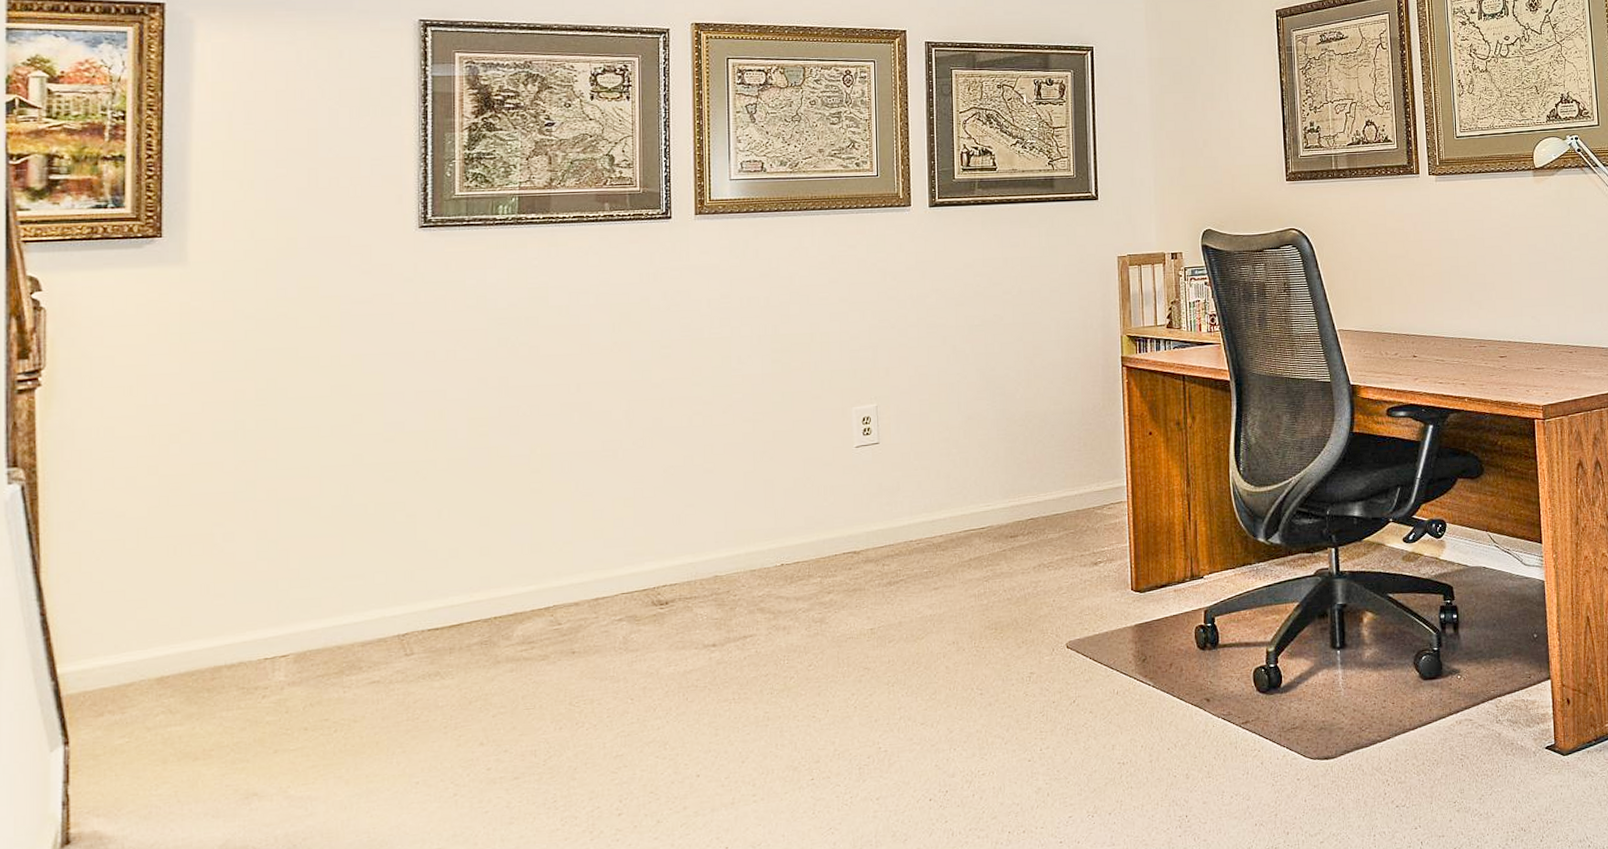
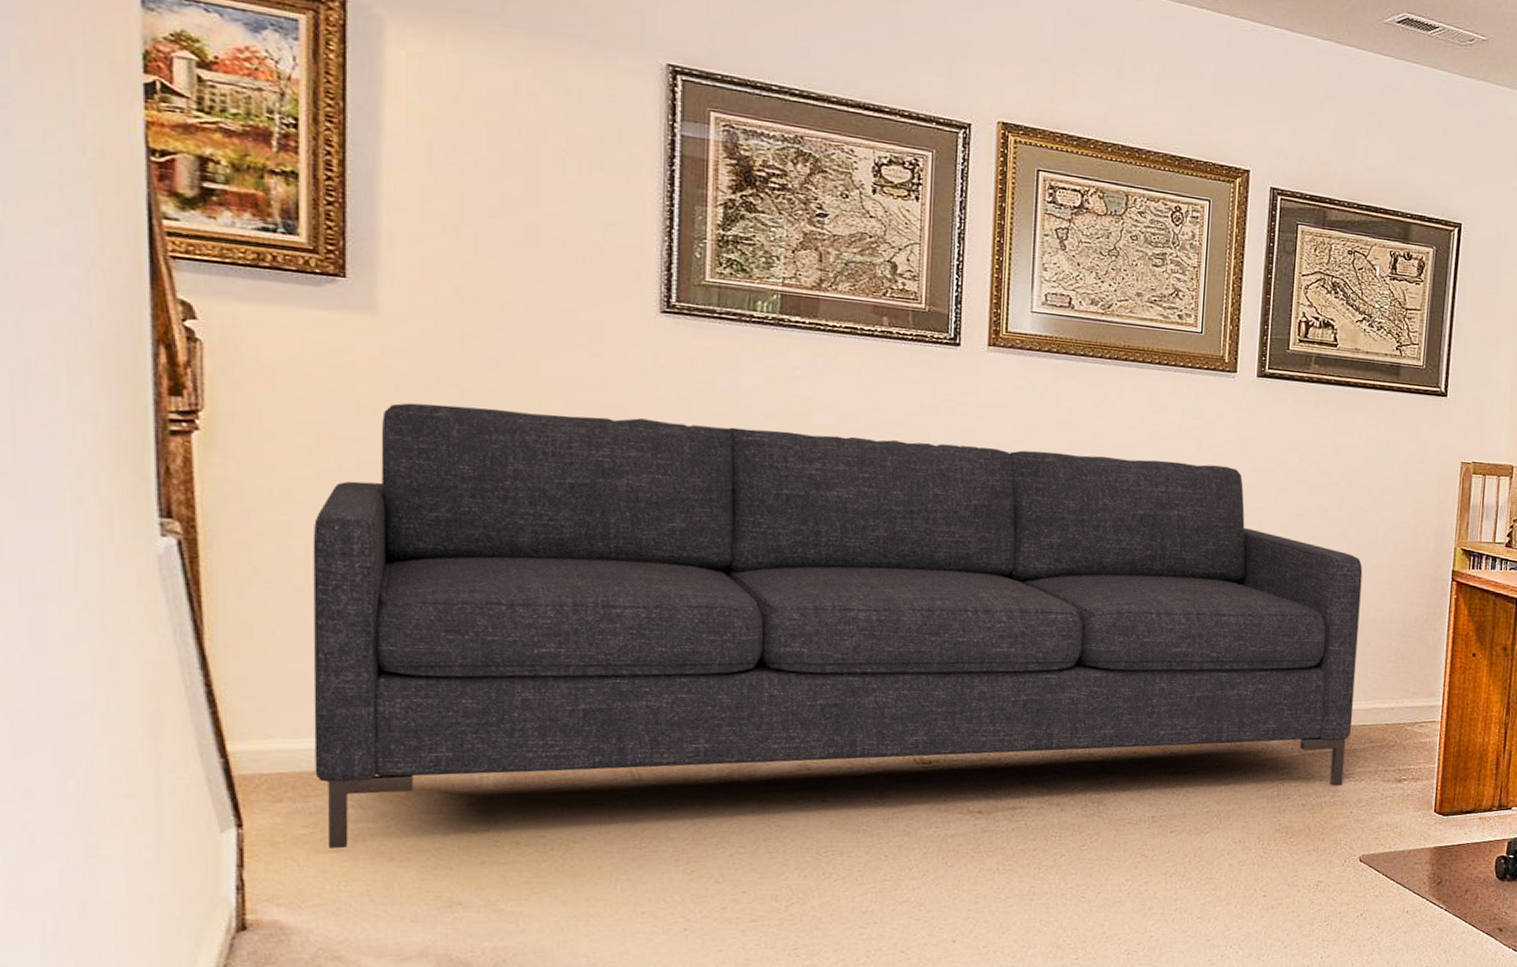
sofa: none [131,291,1046,755] -> present [313,403,1363,849]

